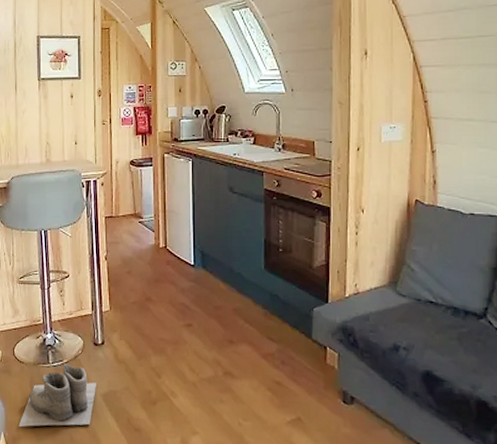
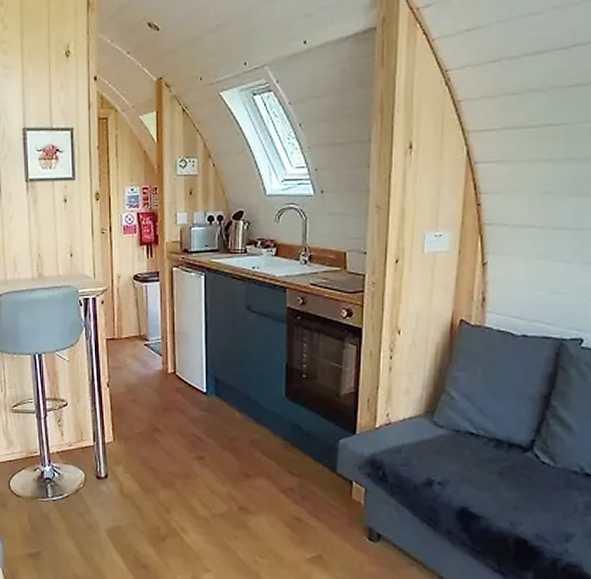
boots: present [18,363,96,428] -> none [17,497,100,563]

